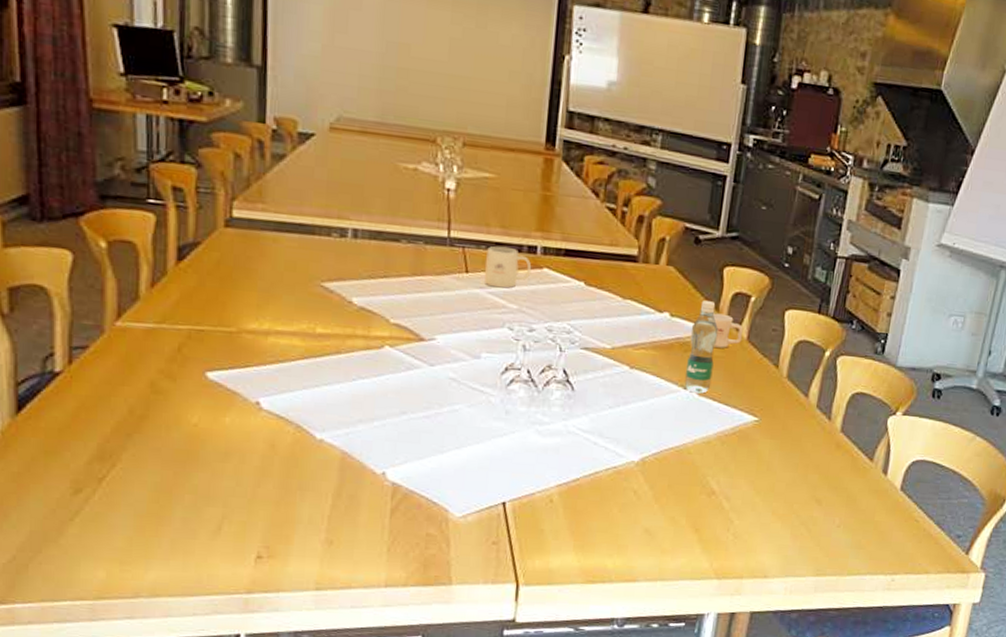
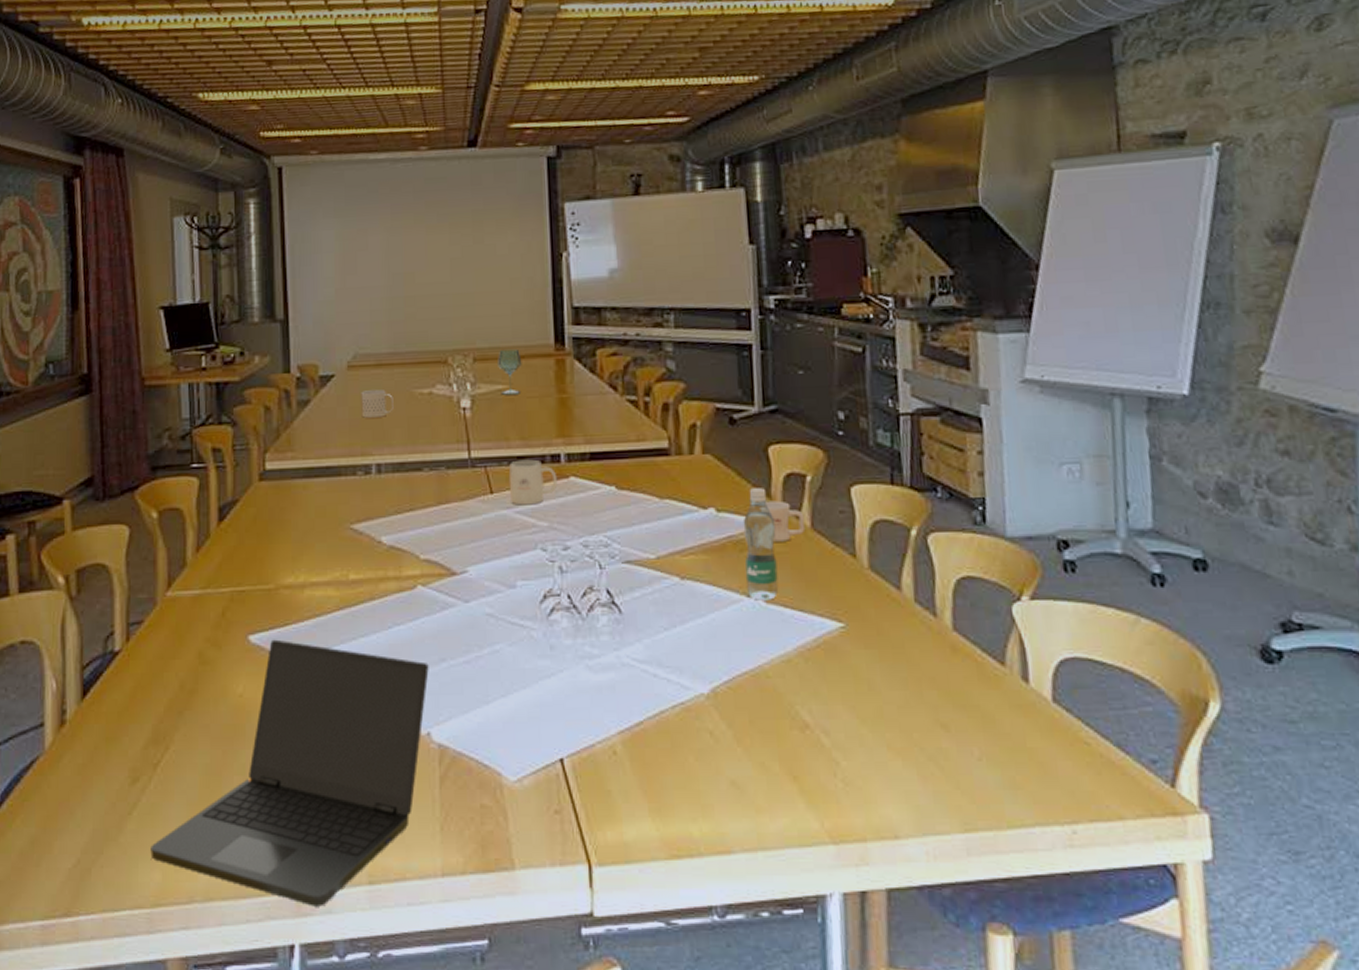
laptop: none [94,378,390,606] -> present [150,639,429,907]
mug: none [341,155,377,185] -> present [361,390,394,418]
wine glass: none [486,139,512,185] -> present [498,348,522,395]

